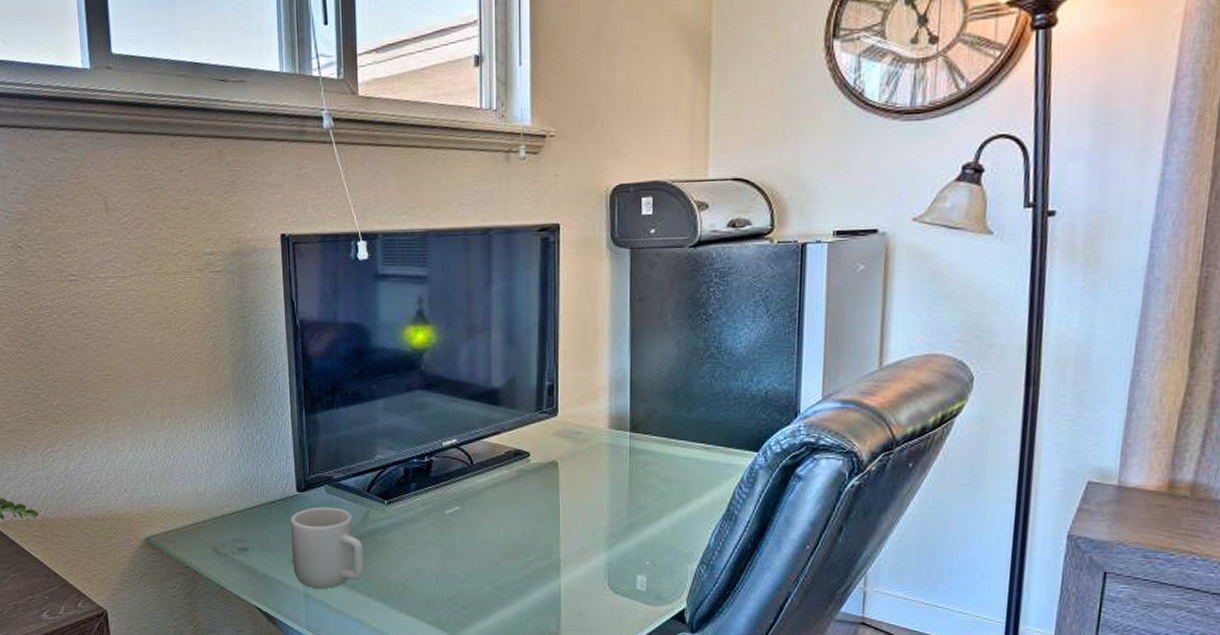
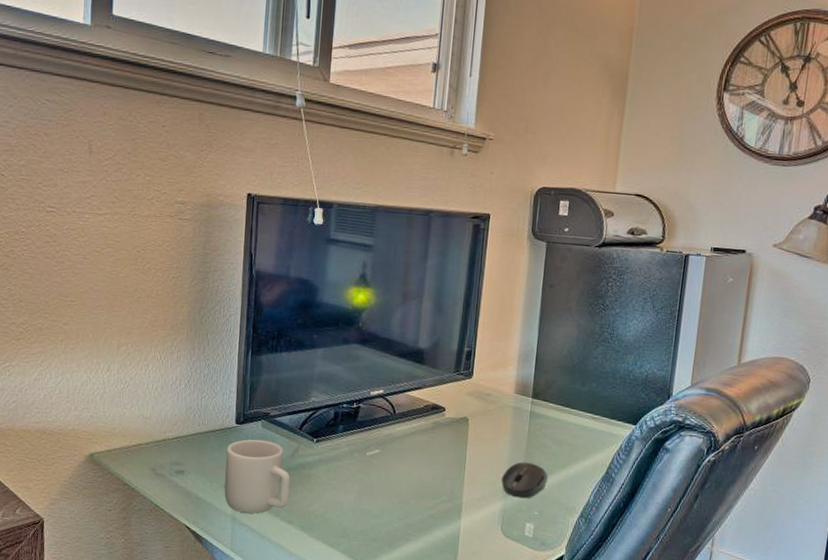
computer mouse: none [602,506,659,548] -> present [501,462,549,499]

